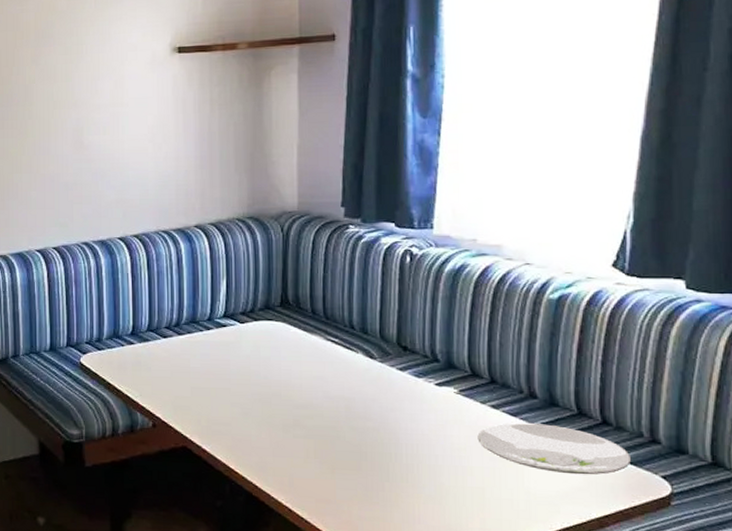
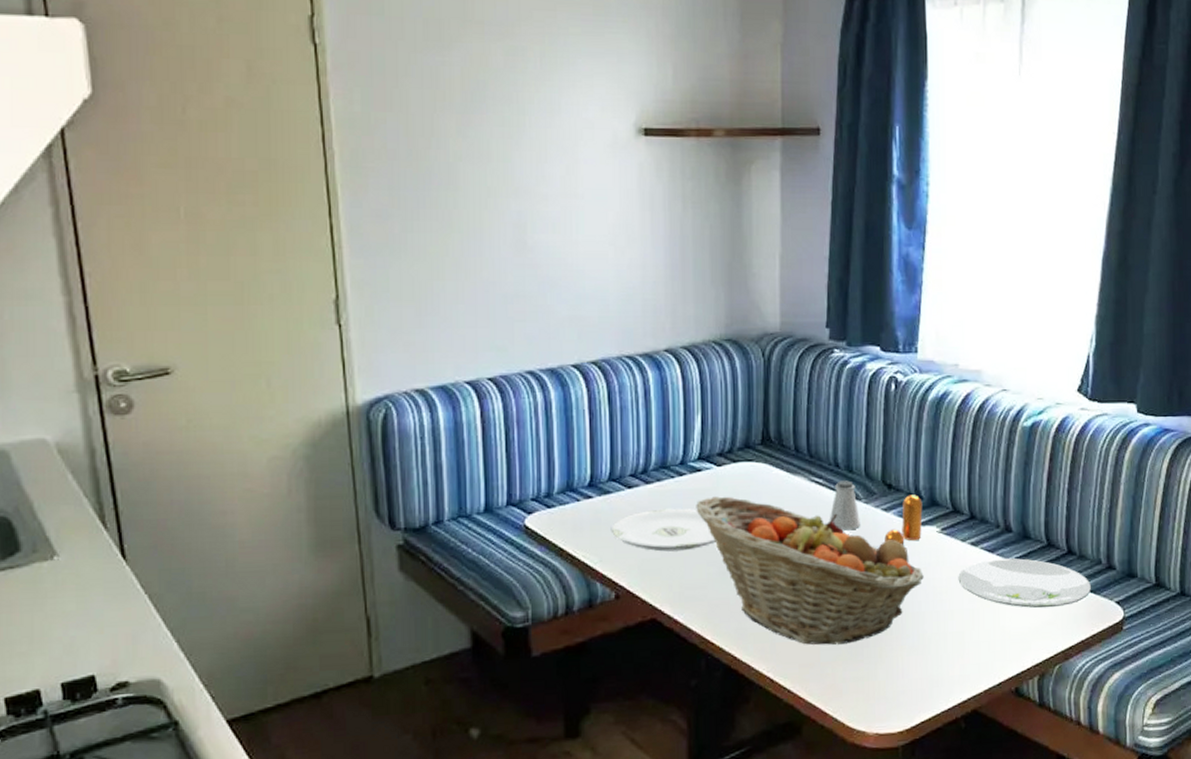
plate: none [150,356,239,392] -> present [612,508,716,552]
fruit basket: none [221,348,441,486] -> present [696,496,924,645]
saltshaker: none [344,341,377,385] -> present [829,480,861,530]
pepper shaker: none [400,357,439,402] -> present [884,495,923,545]

